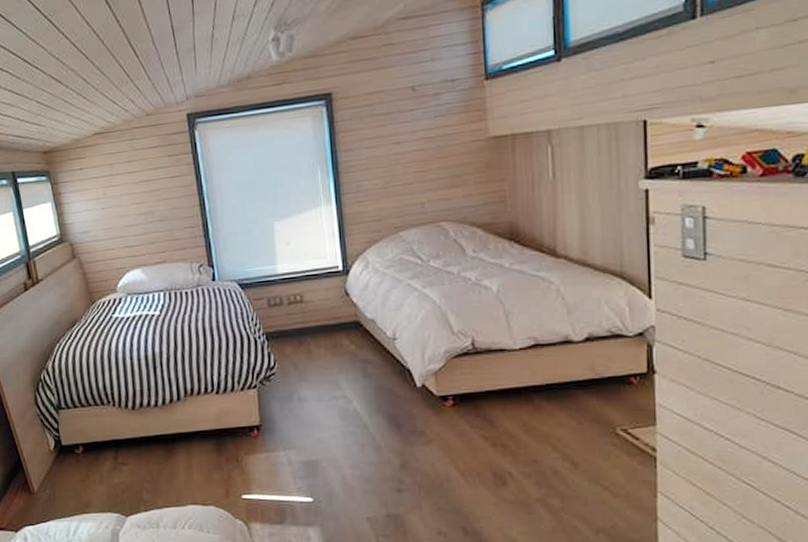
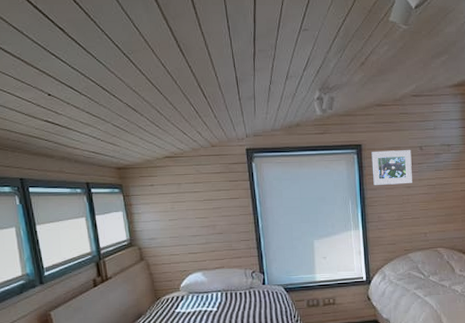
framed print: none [345,93,402,146] -> present [371,150,412,186]

